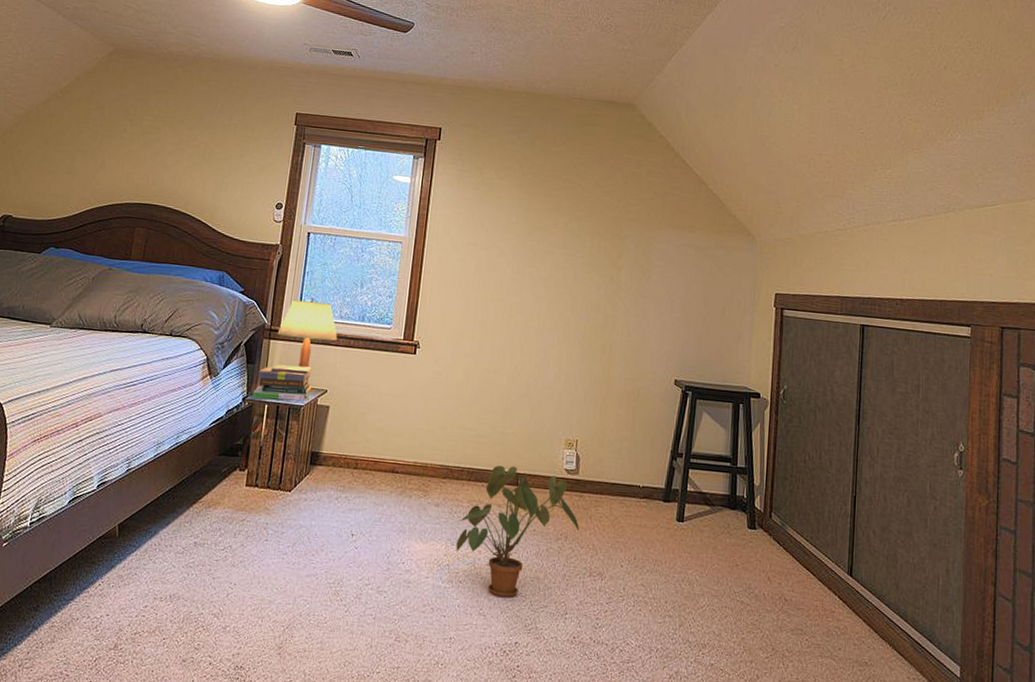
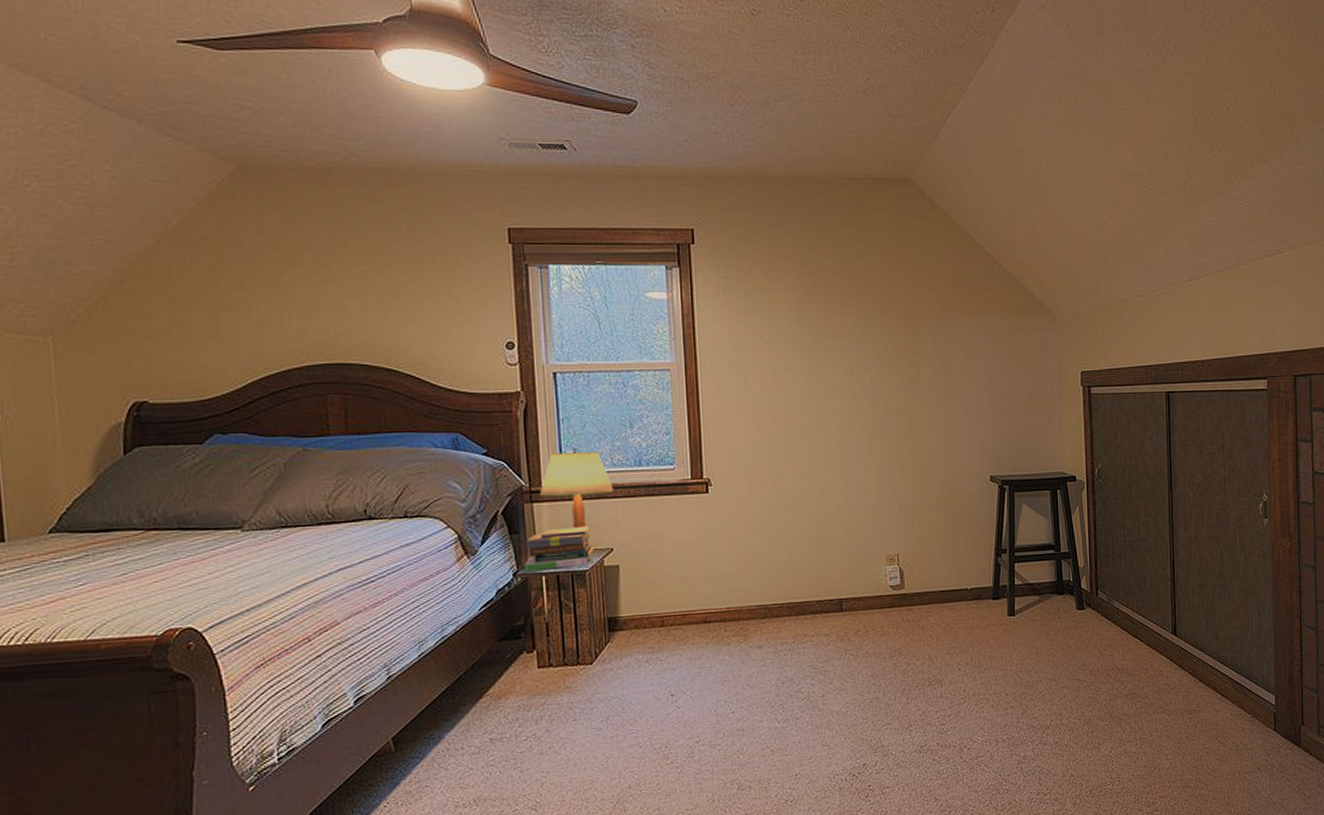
house plant: present [455,465,581,598] -> none [784,592,915,725]

